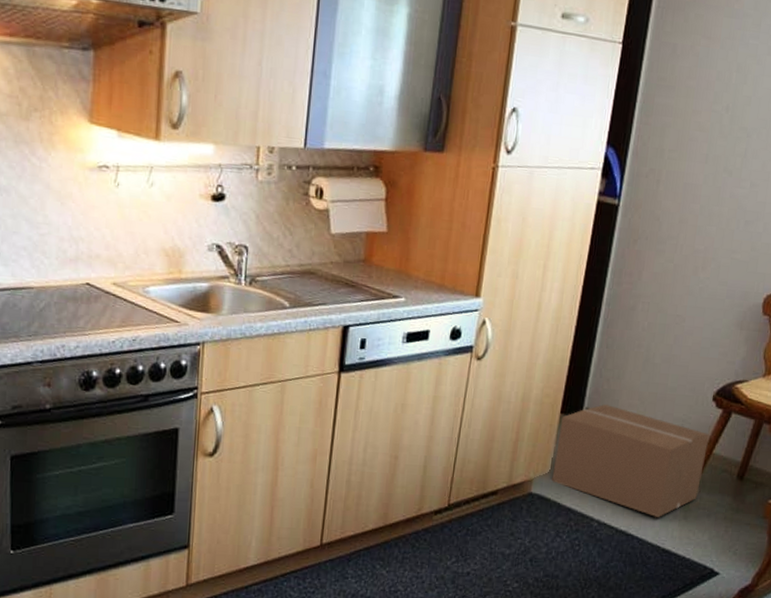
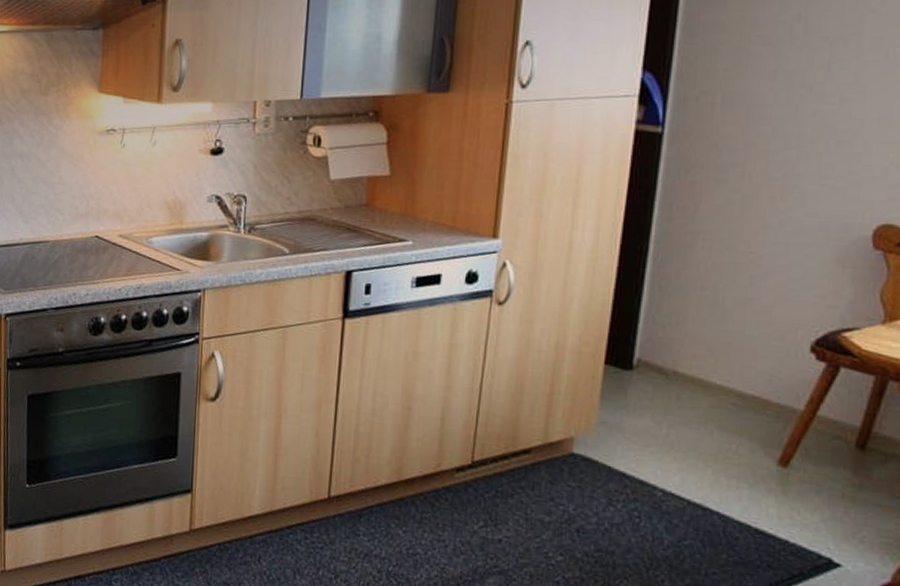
cardboard box: present [552,403,709,517] -> none [598,354,811,490]

